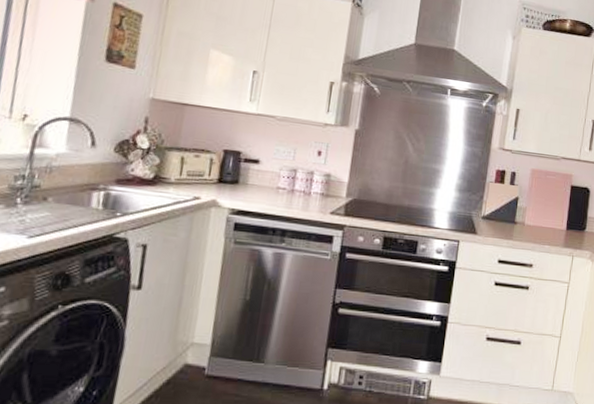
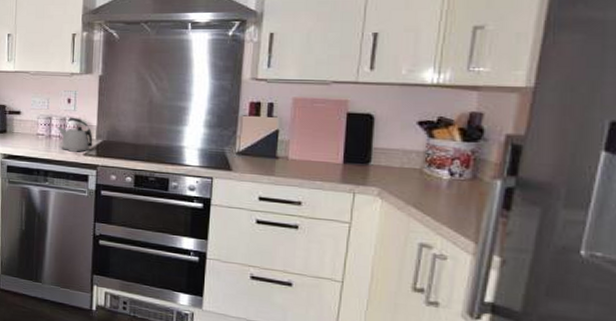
kettle: none [302,171,343,210] -> present [57,117,93,152]

